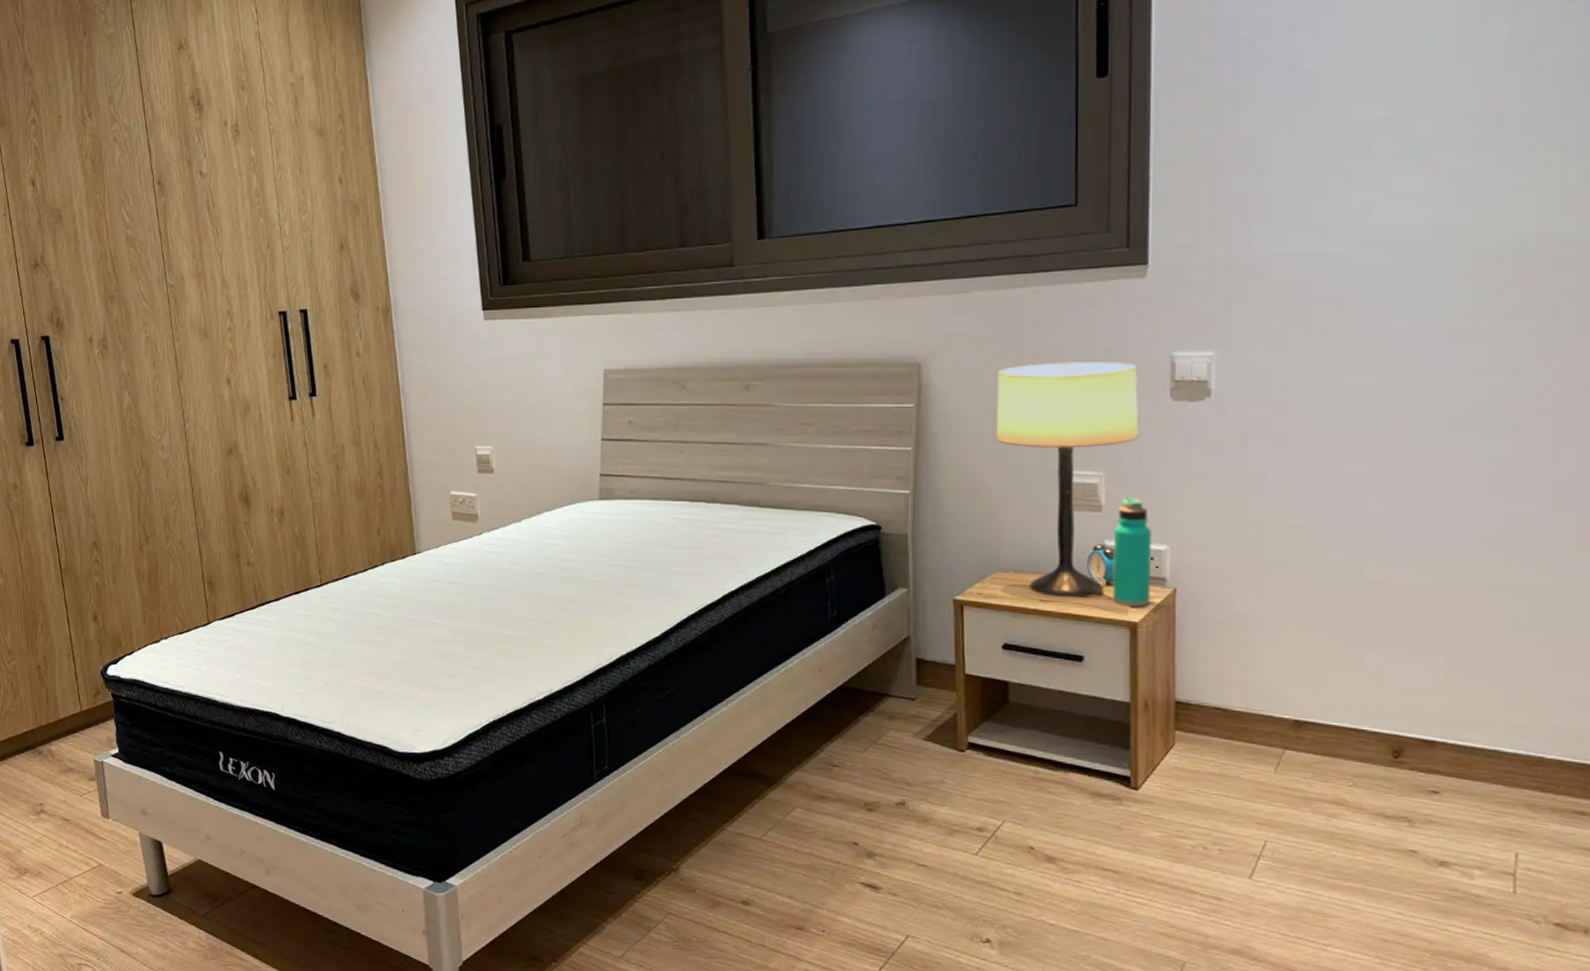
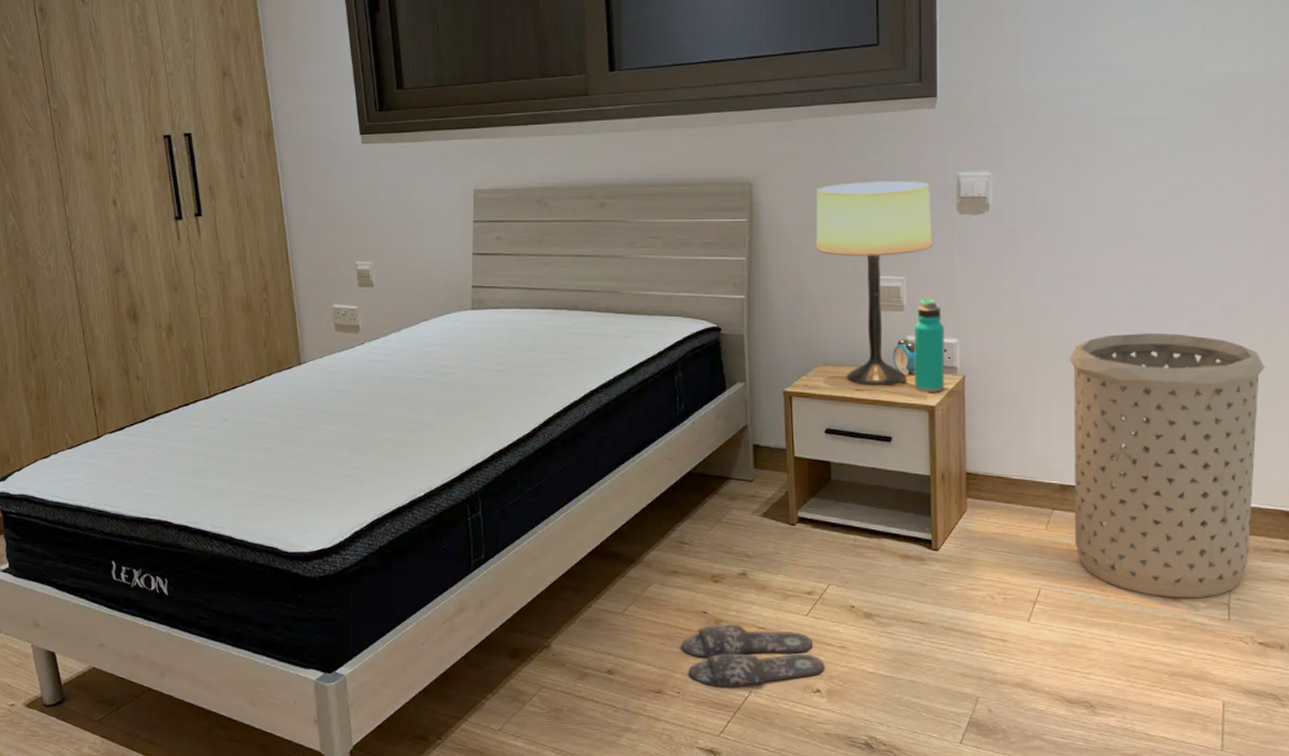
slippers: none [827,857,997,931] -> present [680,624,825,688]
laundry basket: none [1310,544,1571,865] -> present [1070,333,1265,599]

